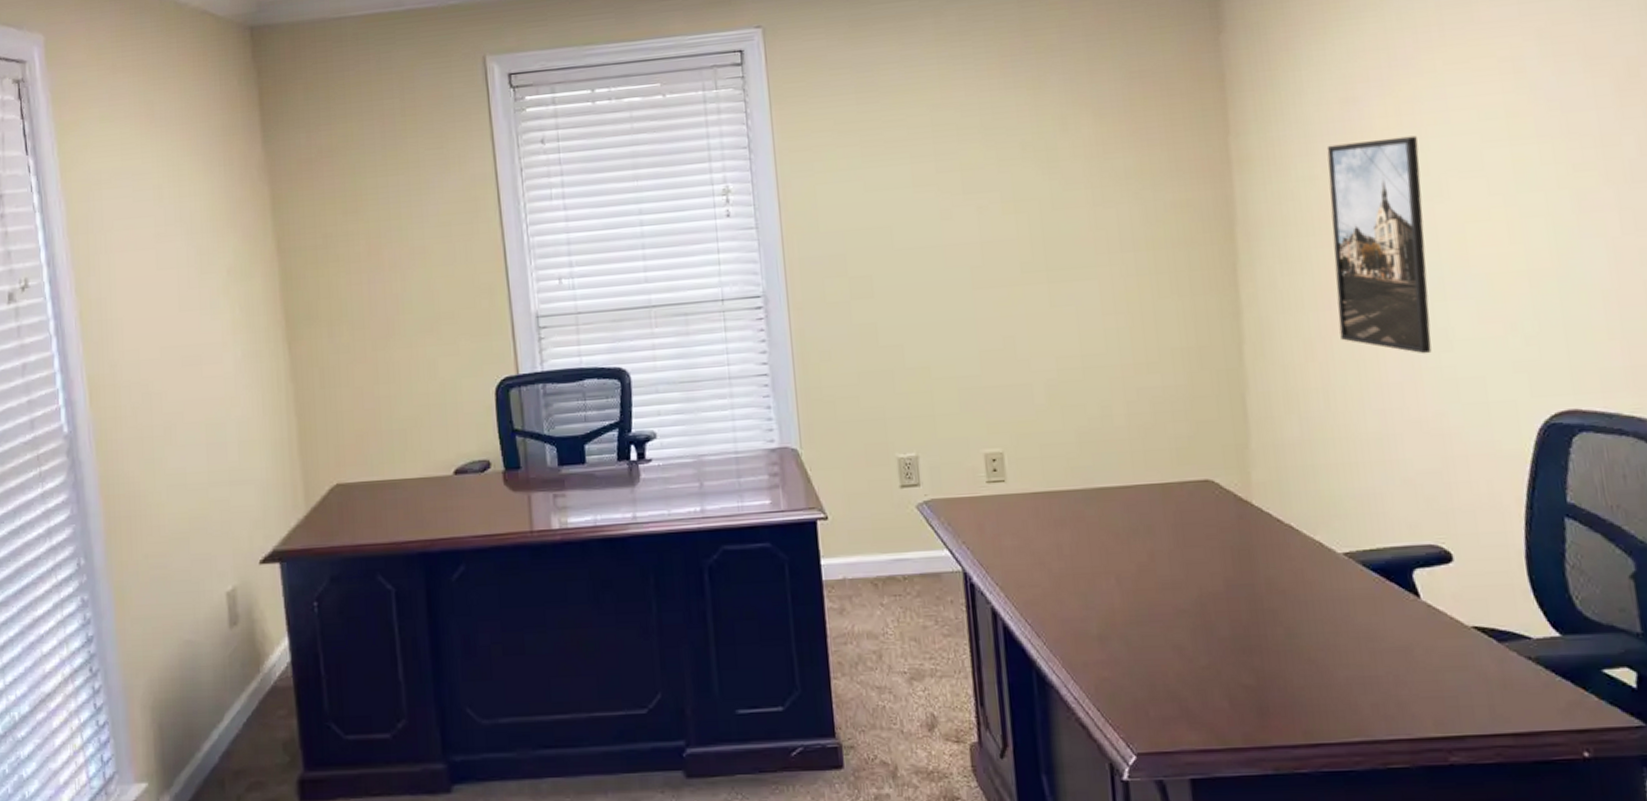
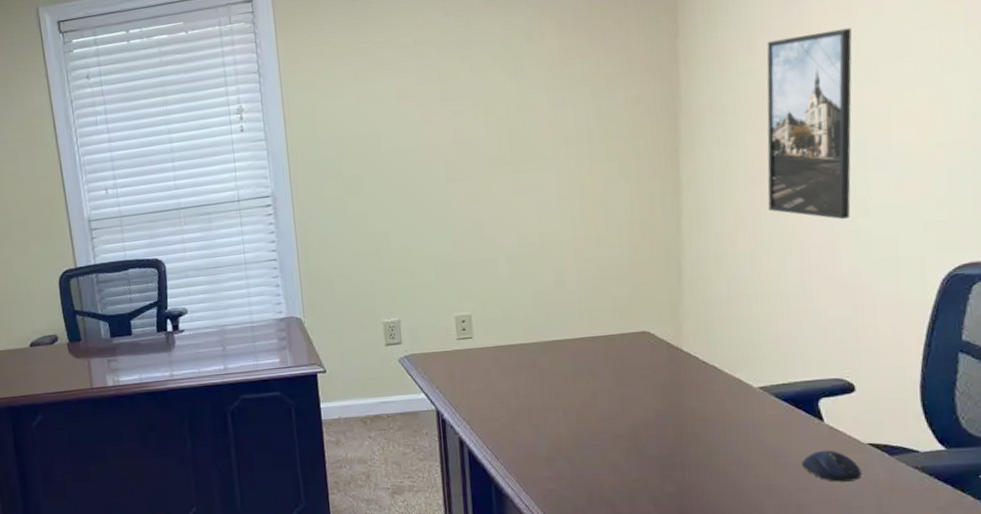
computer mouse: none [1398,633,1469,674] -> present [801,450,862,482]

